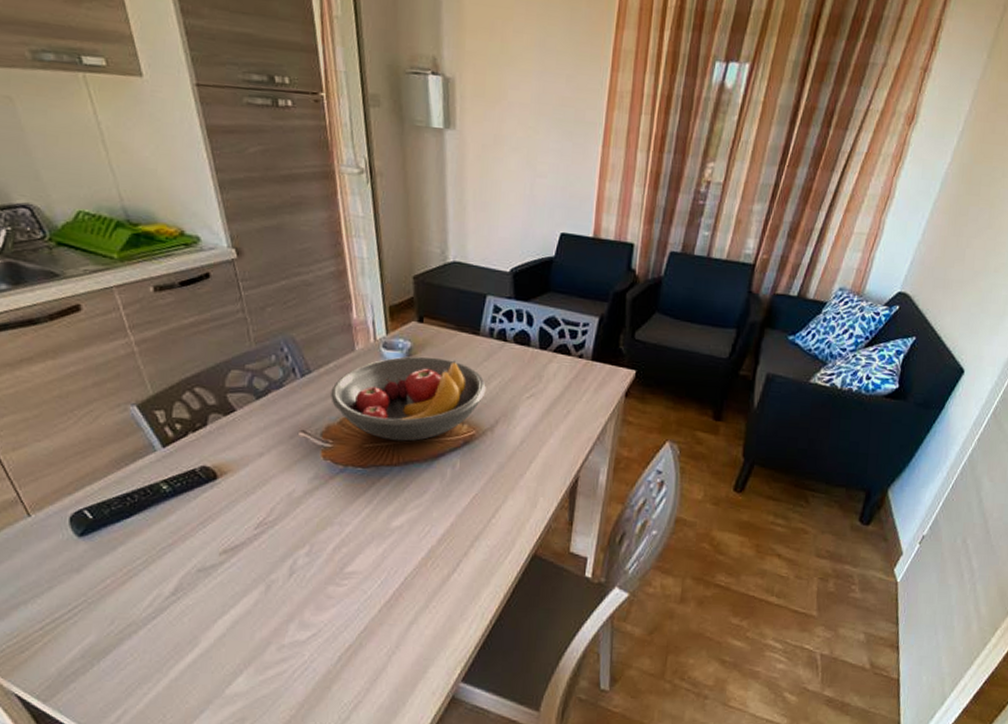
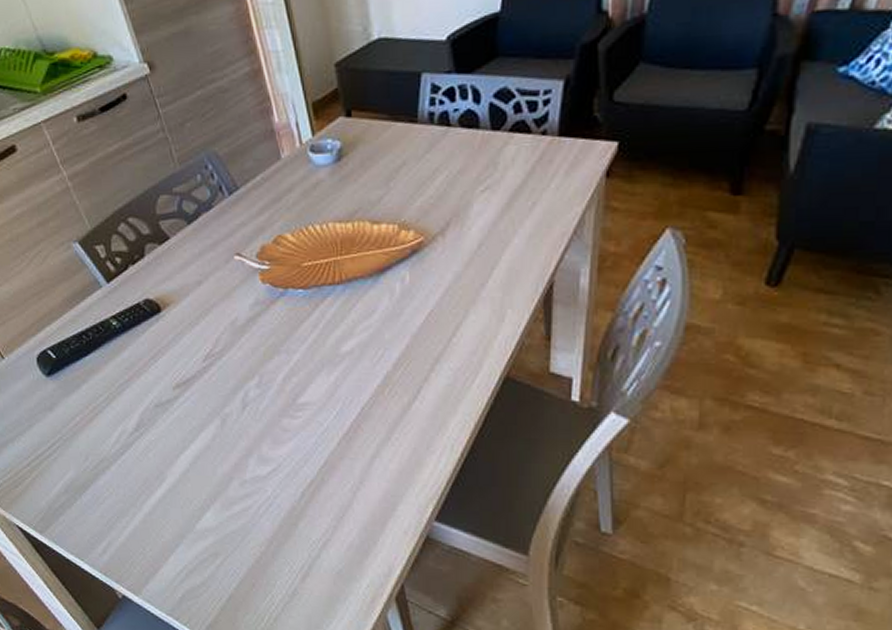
fruit bowl: present [331,356,486,442] -> none [261,155,431,256]

